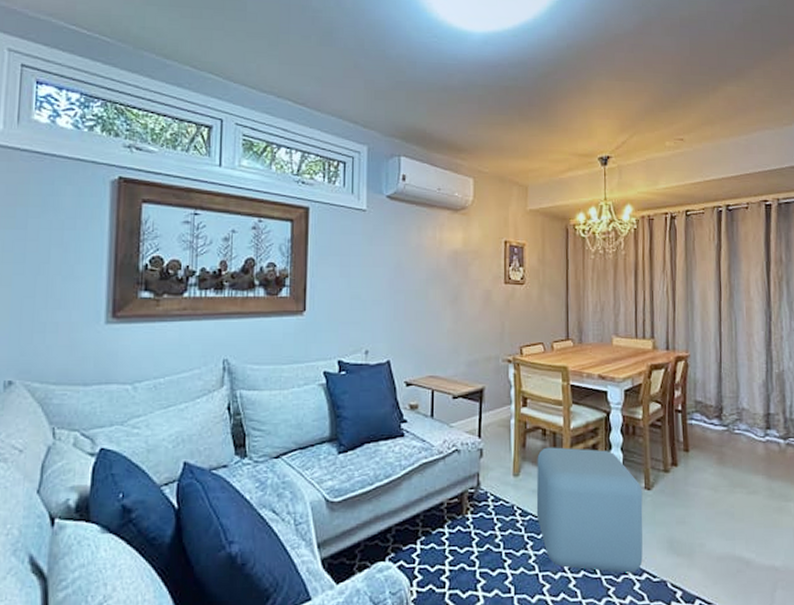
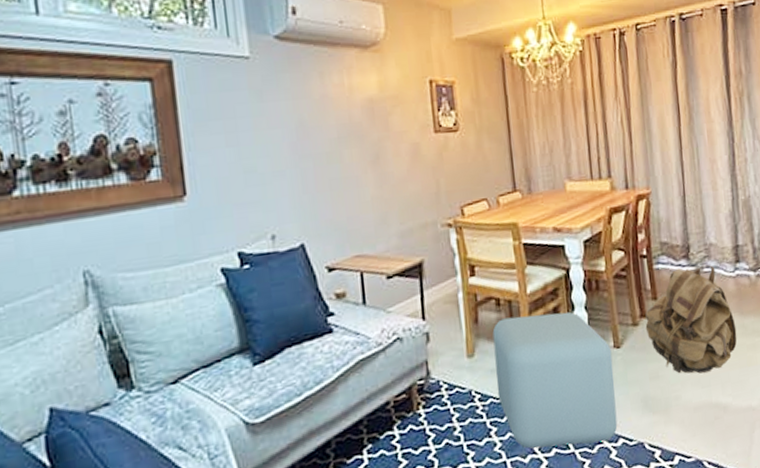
backpack: none [675,426,764,526] -> present [645,264,737,374]

